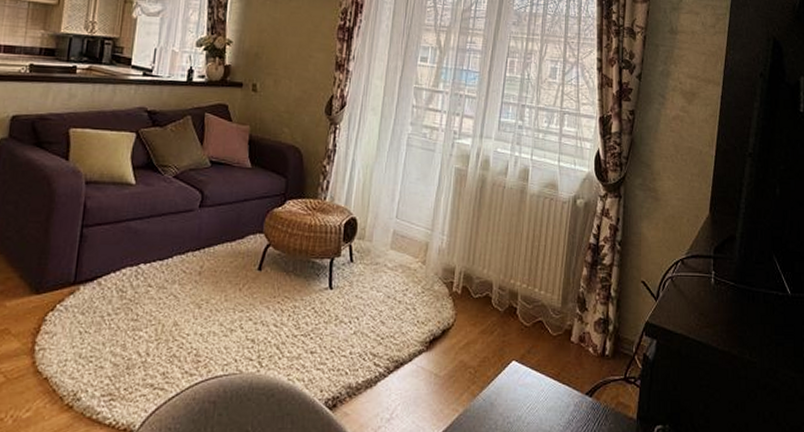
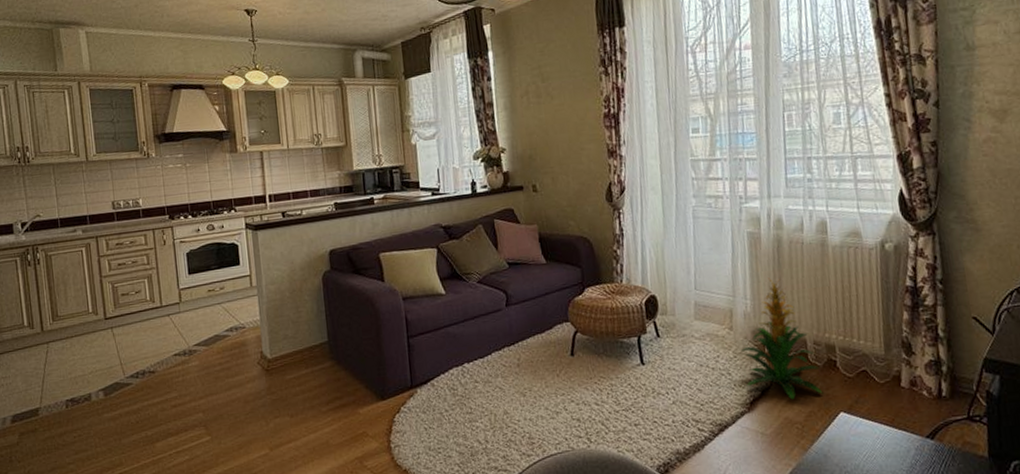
indoor plant: none [429,216,500,343] -> present [740,278,823,400]

